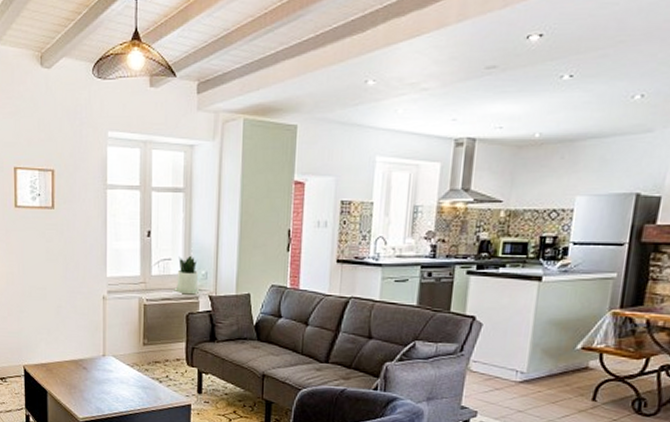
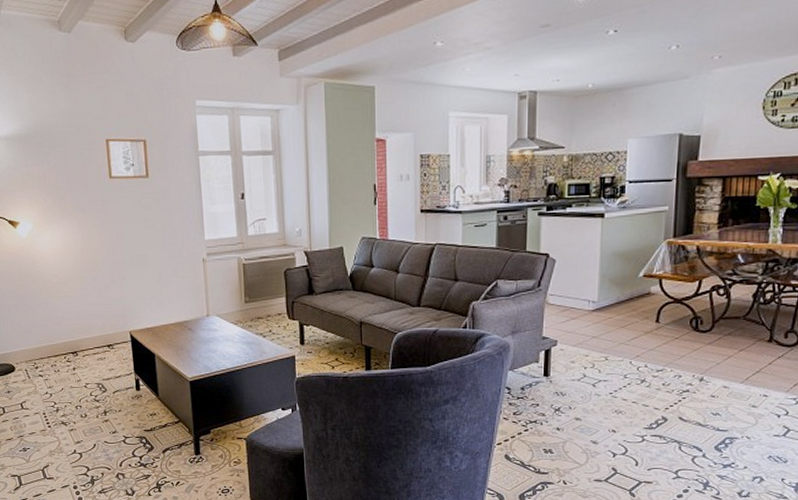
planter: present [174,255,199,295] -> none [270,214,294,252]

